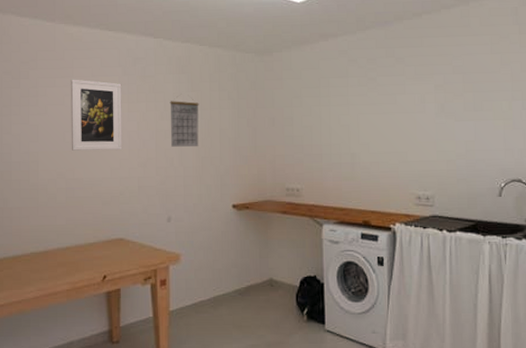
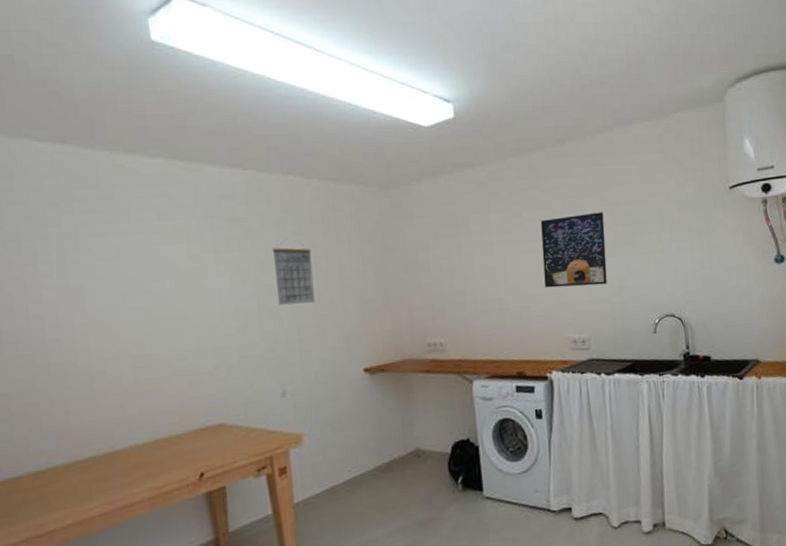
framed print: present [70,79,123,151] -> none [126,224,212,319]
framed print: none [393,79,455,147] -> present [540,212,607,288]

